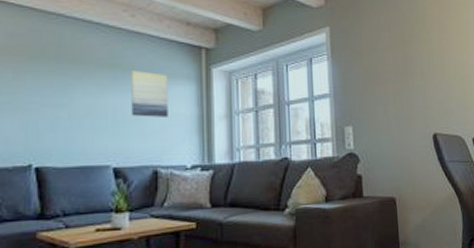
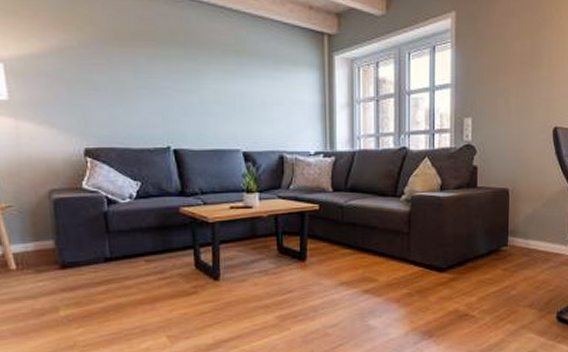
wall art: present [131,71,168,117] -> none [256,57,292,104]

